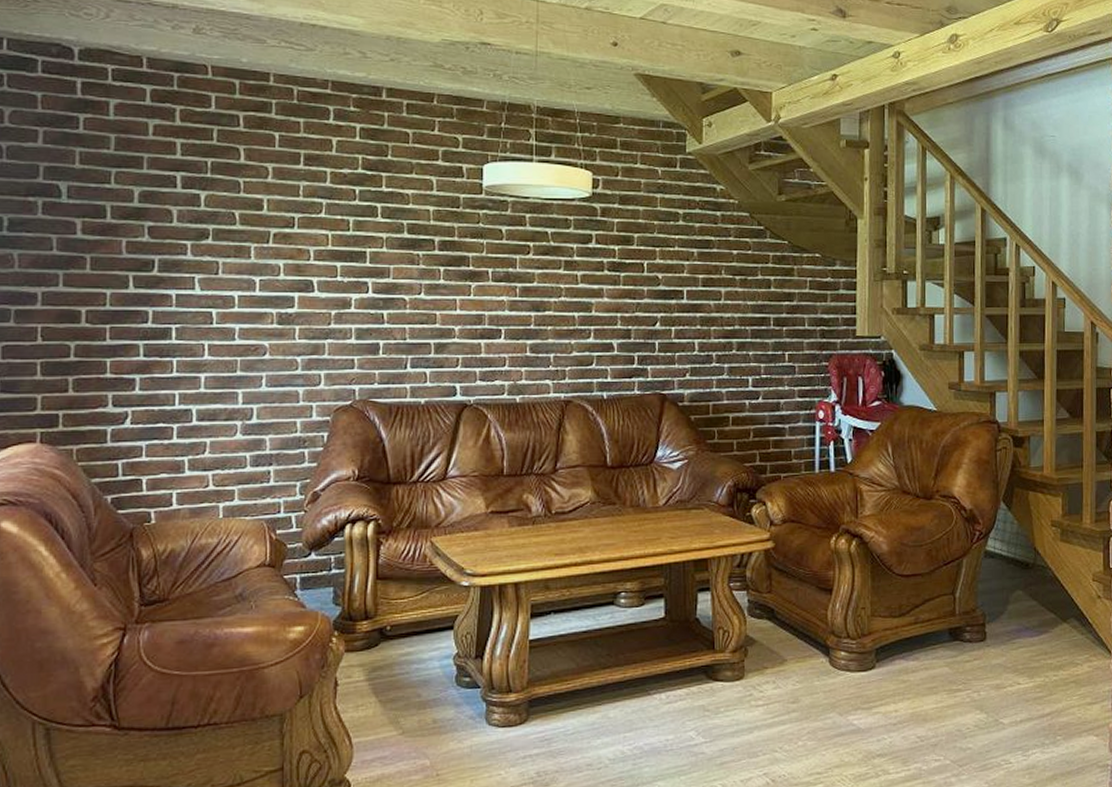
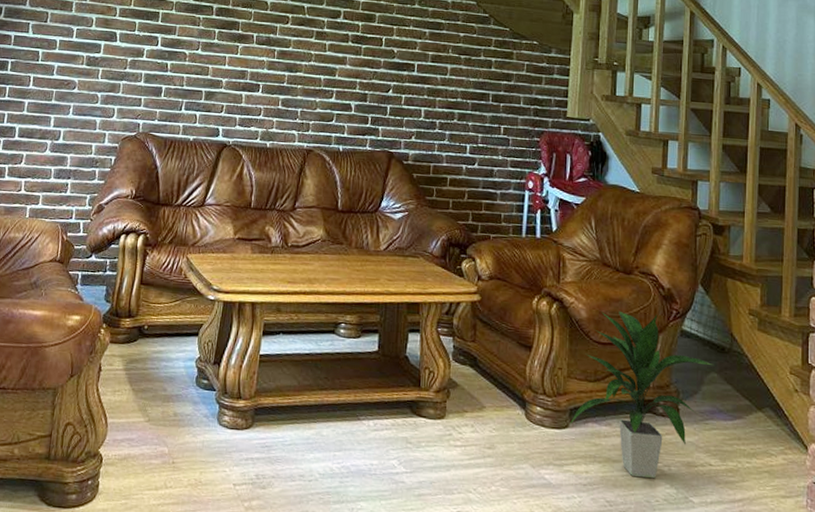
indoor plant: none [875,537,1018,708] -> present [569,310,713,479]

